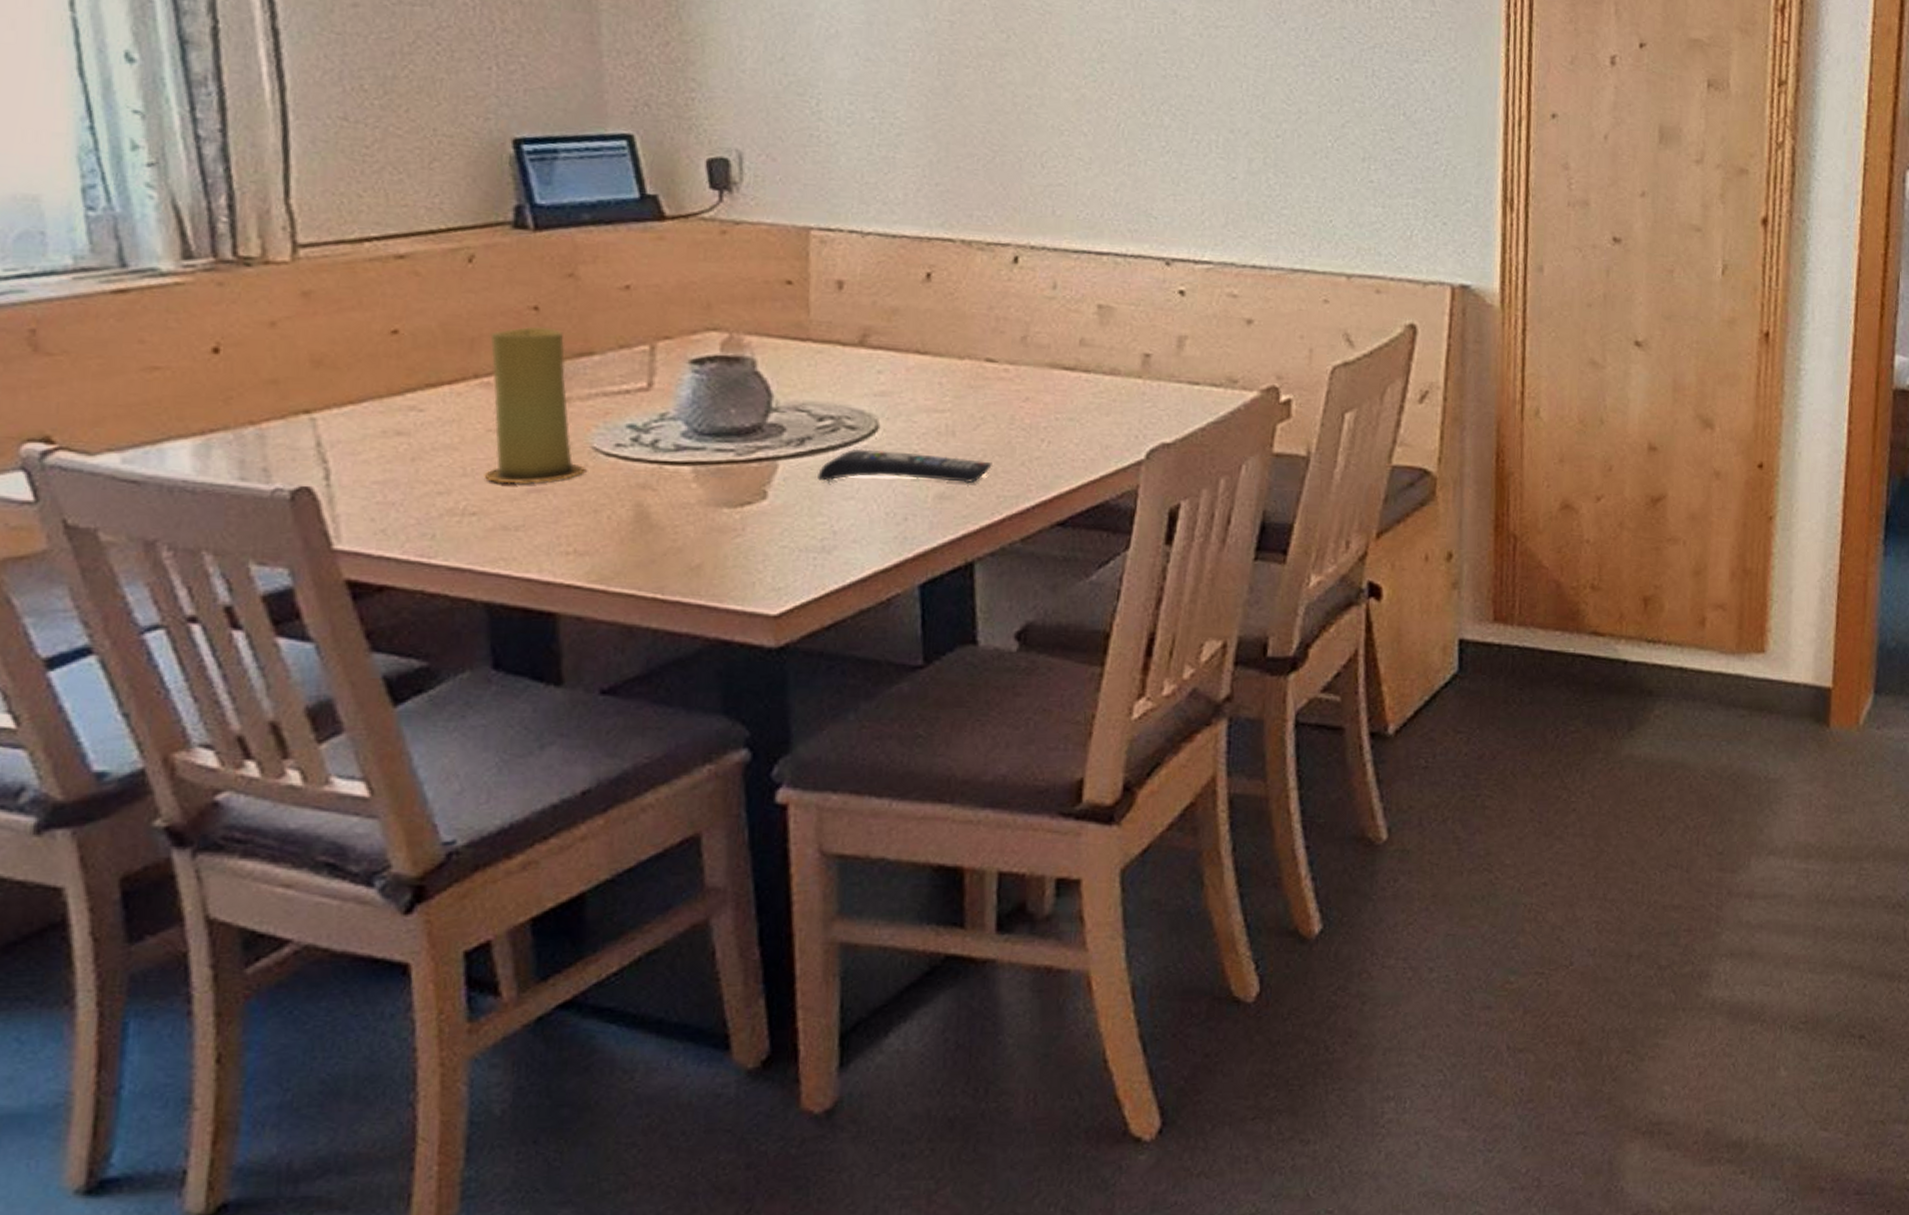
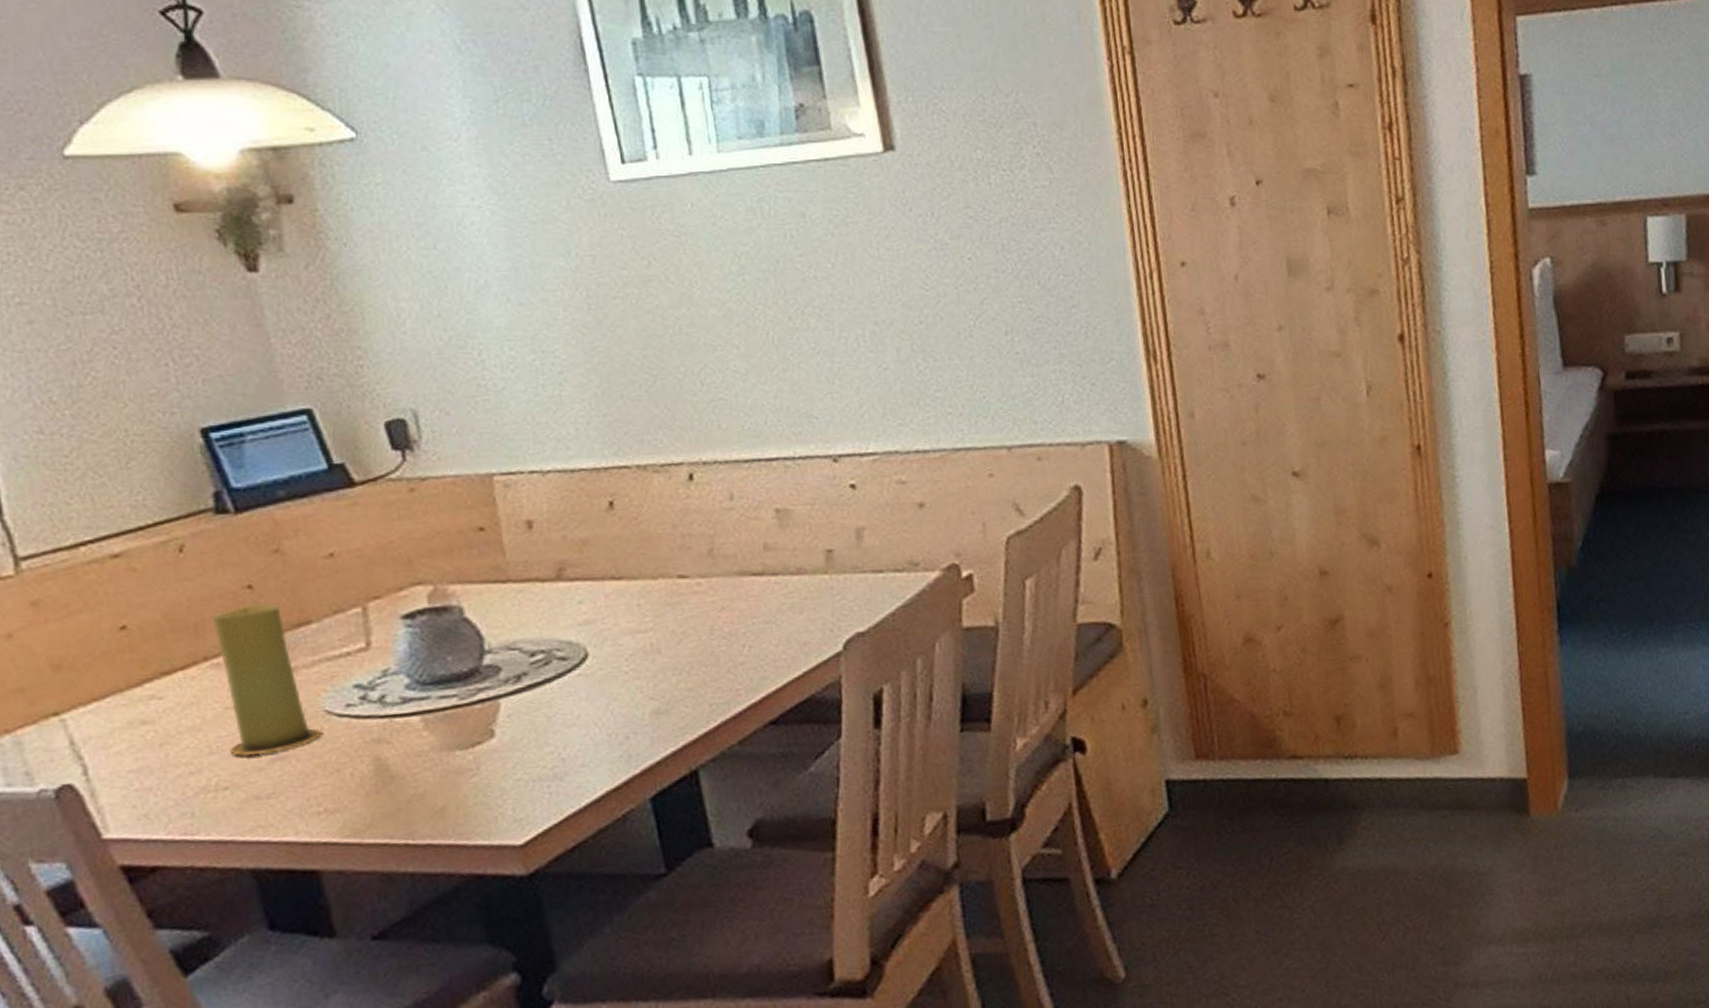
remote control: present [817,448,992,484] -> none [538,673,700,713]

